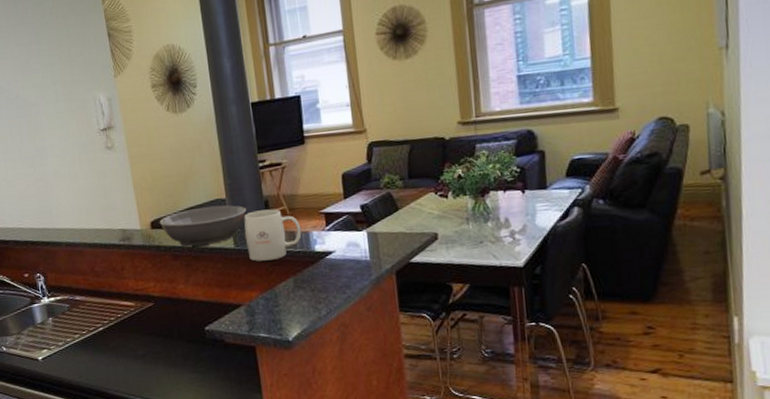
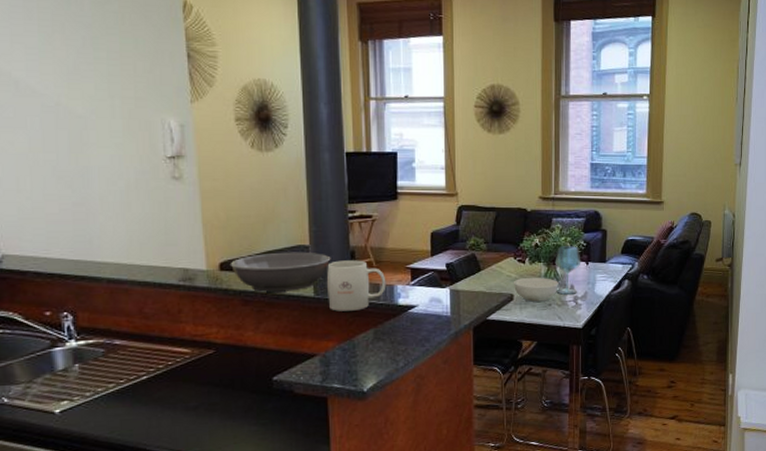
bowl: none [437,212,490,240] -> present [514,278,559,302]
wine glass: none [483,173,516,230] -> present [555,246,581,295]

